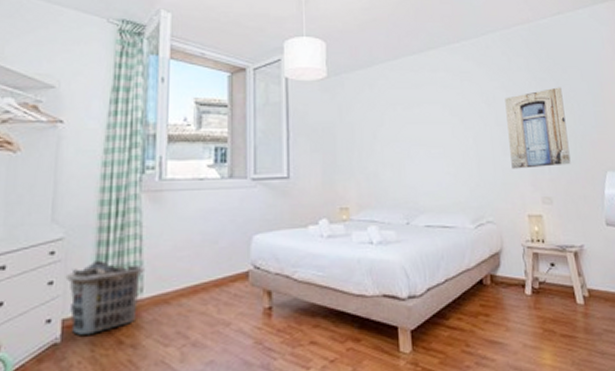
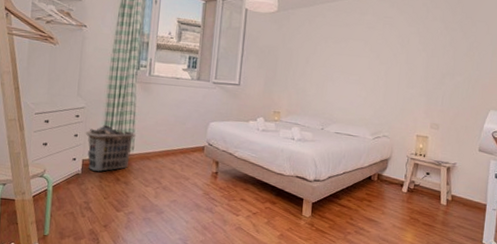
wall art: present [505,87,571,169] -> none [411,37,468,101]

